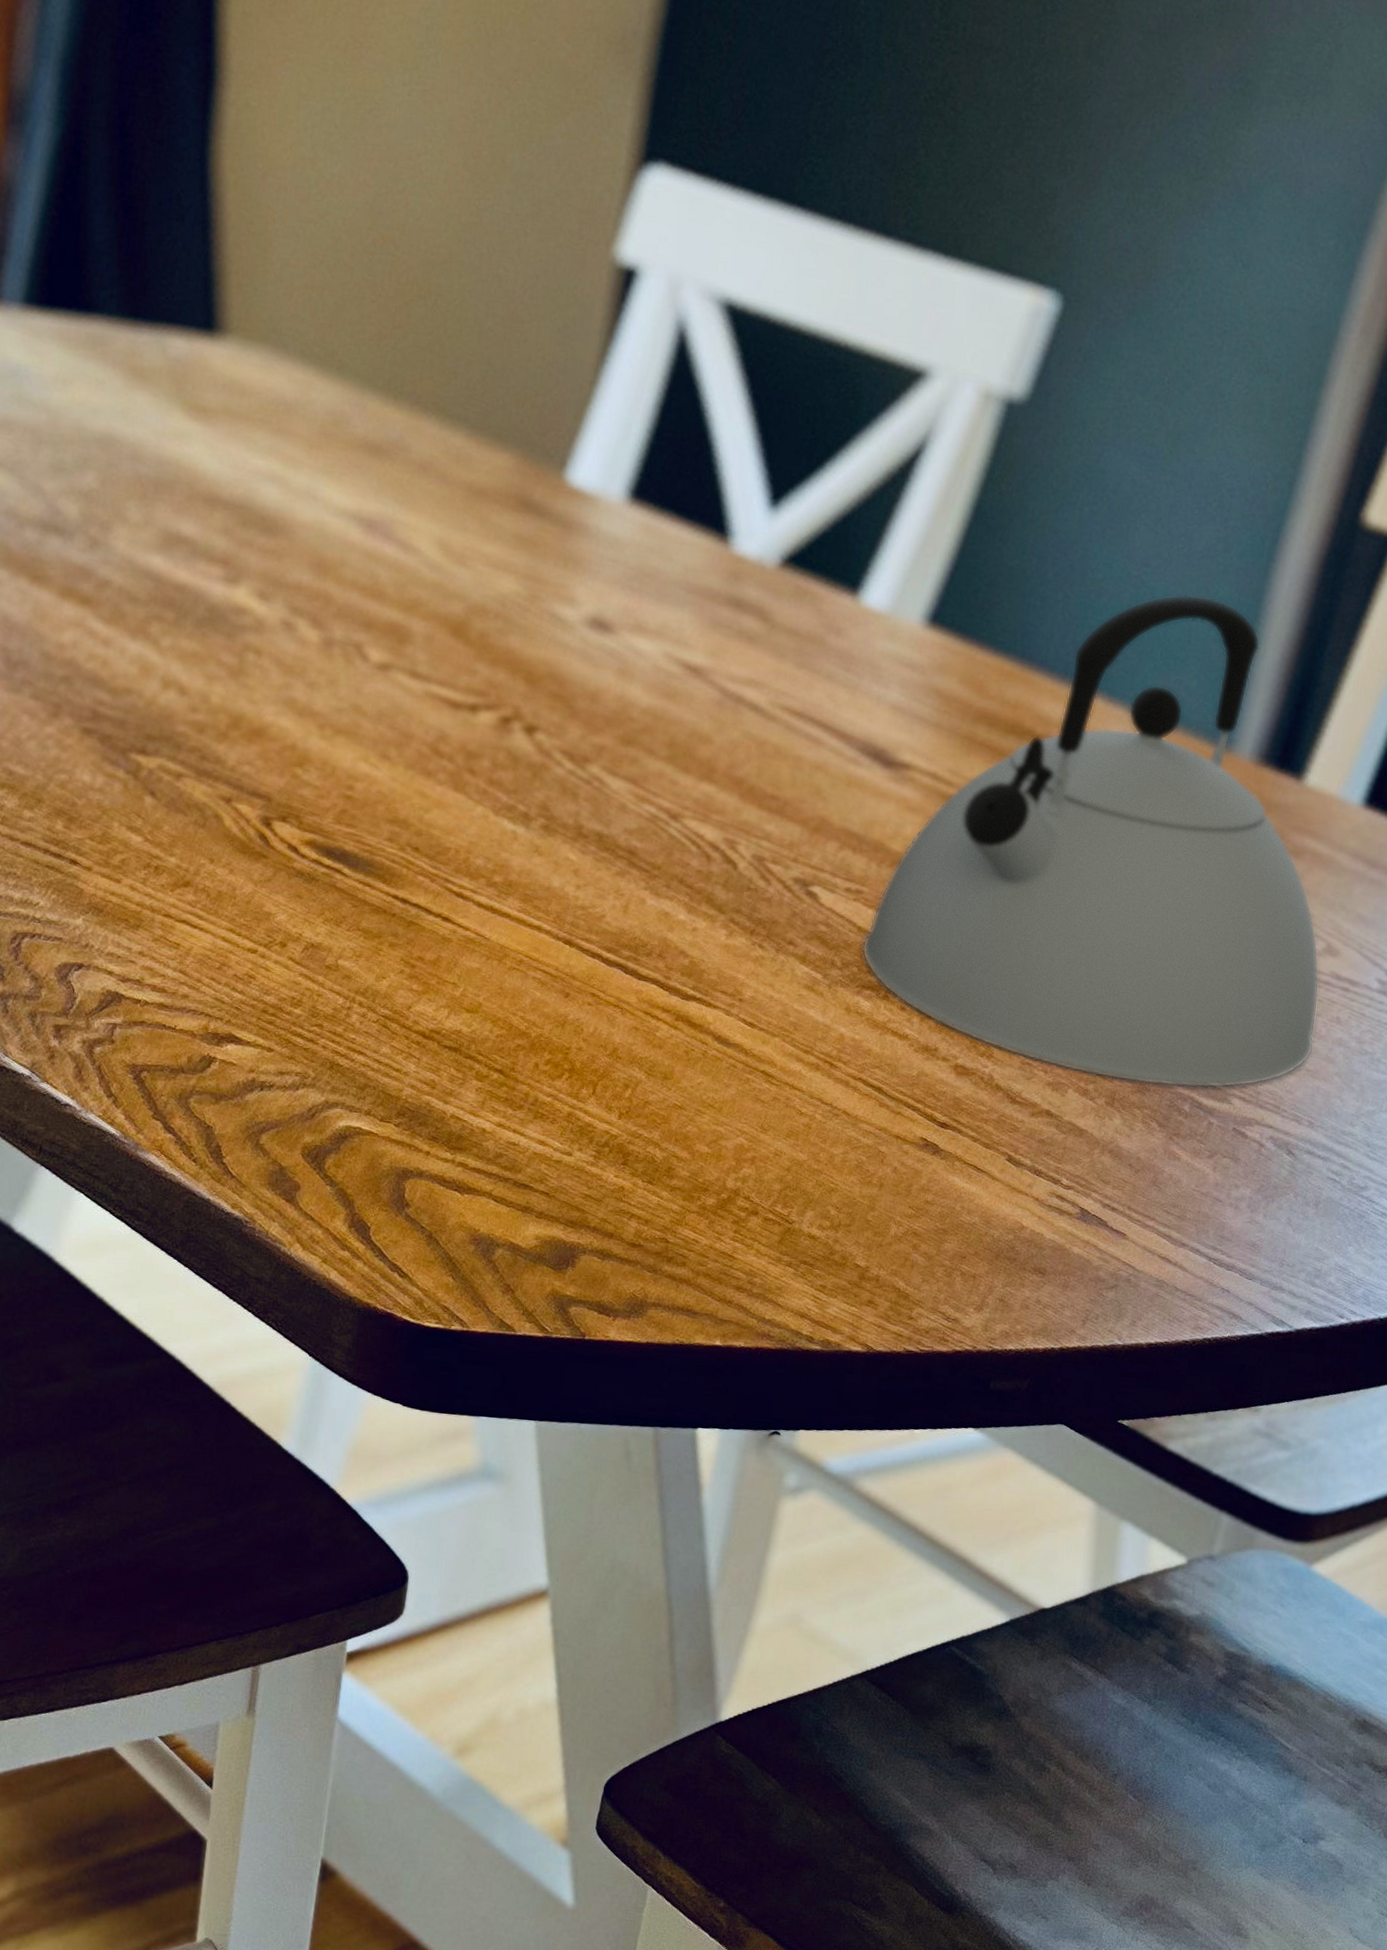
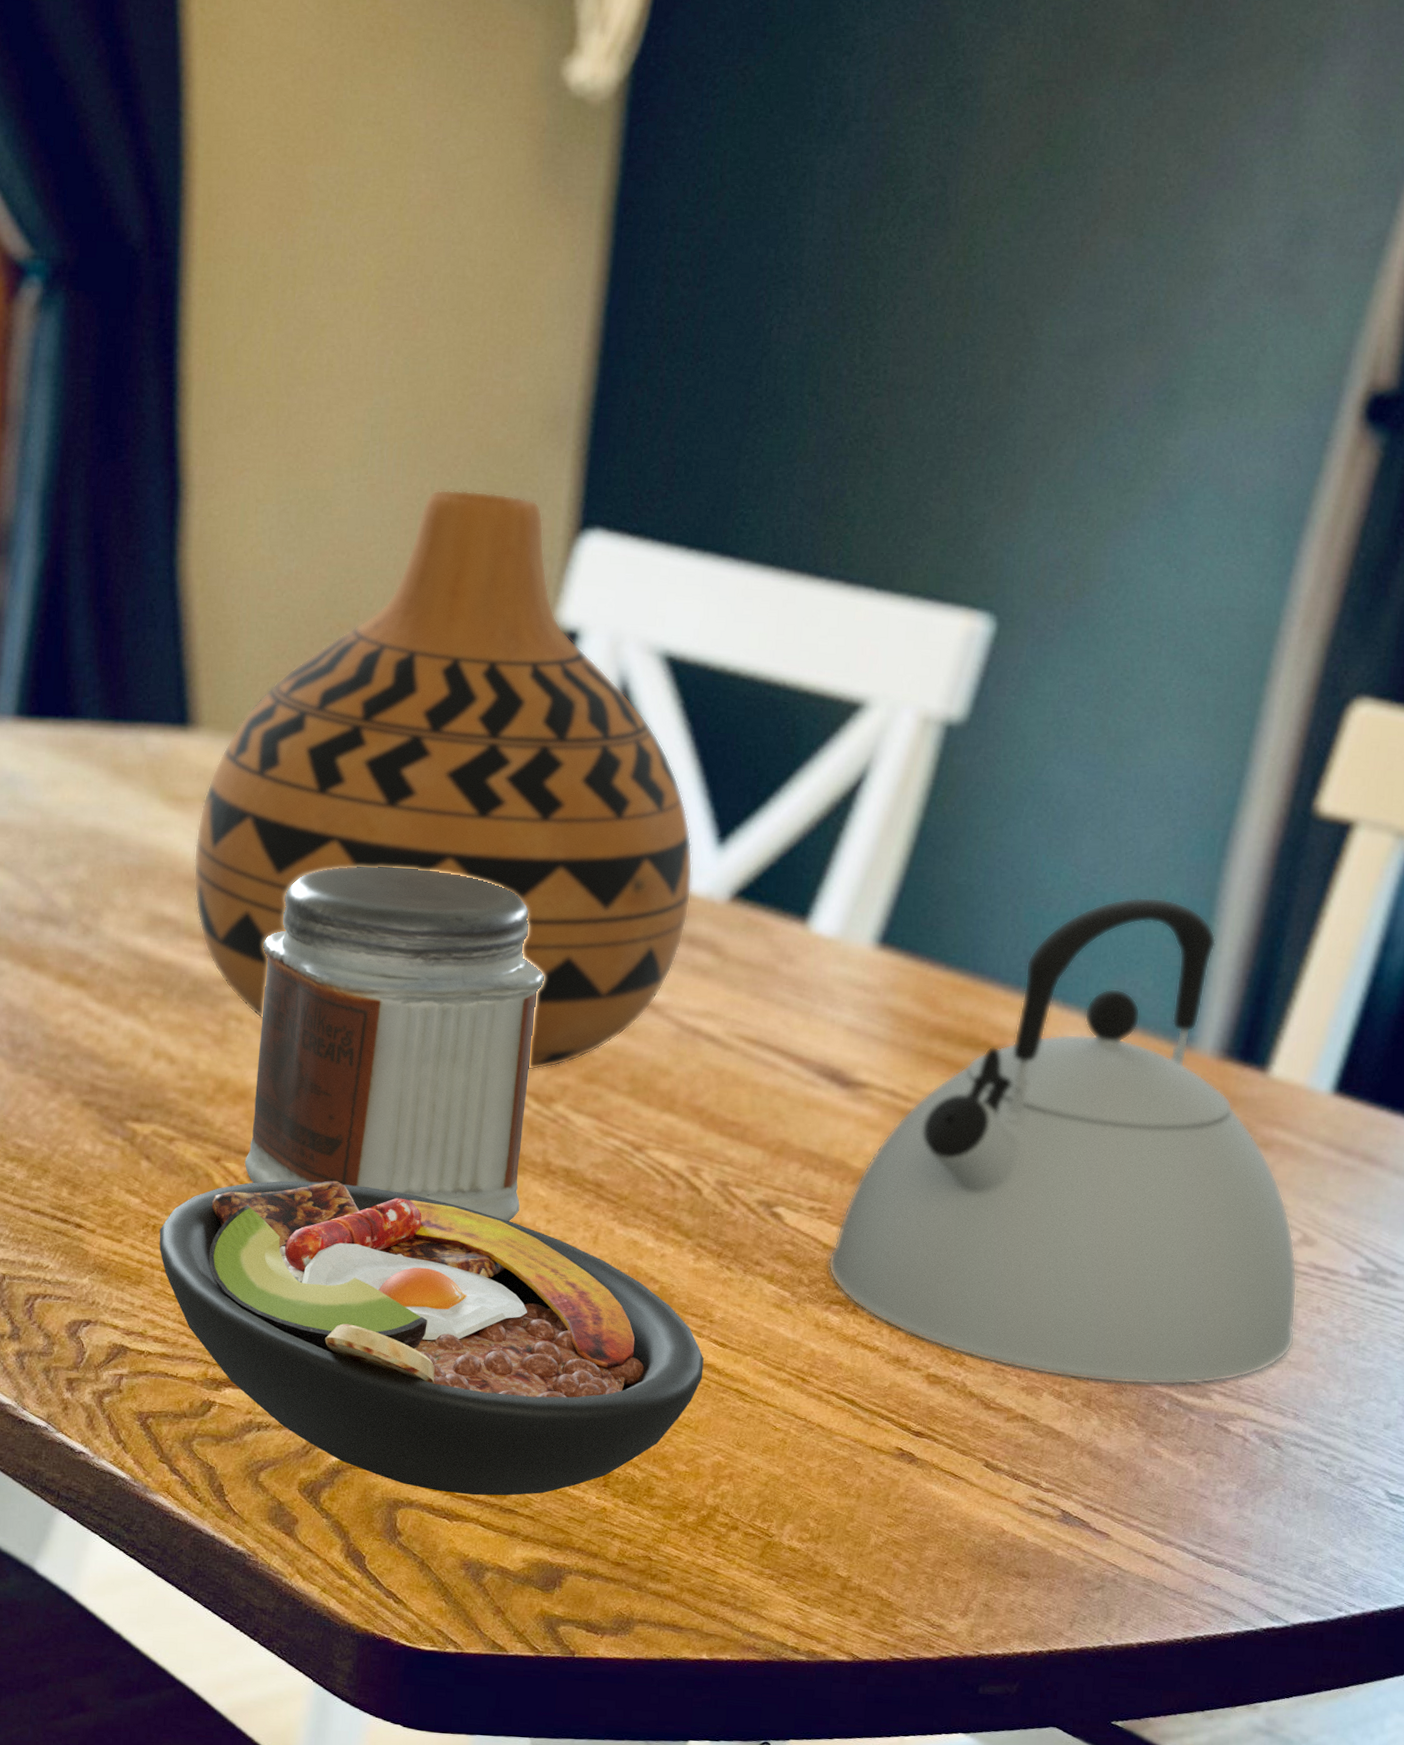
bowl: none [161,827,732,1170] -> present [159,1180,704,1496]
vase: none [214,103,745,729] -> present [193,489,693,1071]
jar: none [257,498,585,885] -> present [244,866,544,1222]

